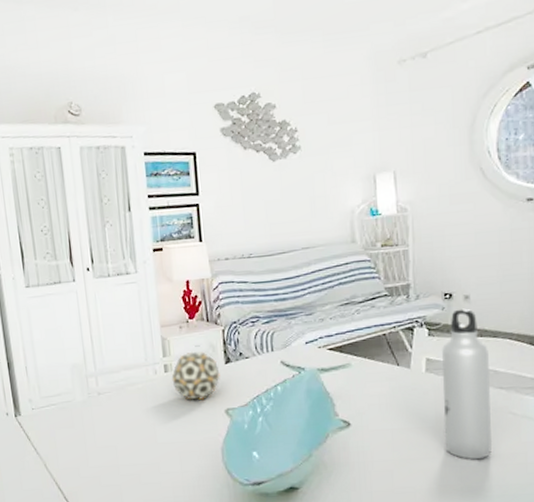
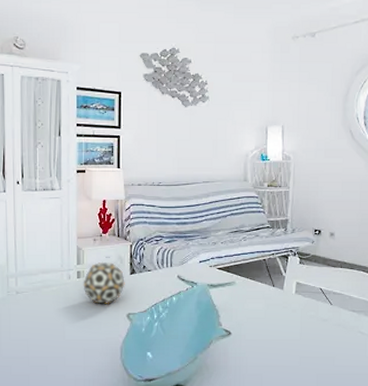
water bottle: present [442,308,492,460] -> none [306,243,346,369]

